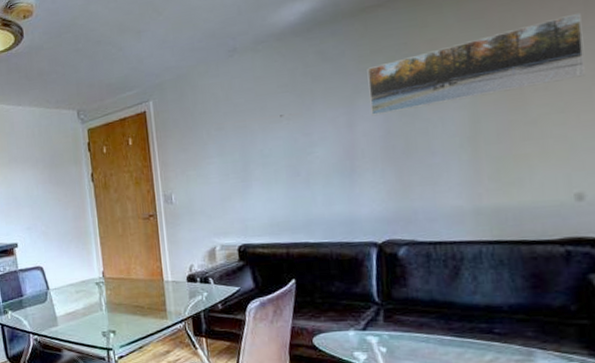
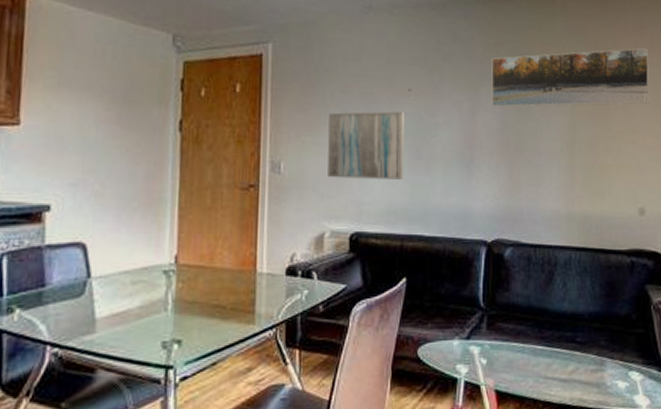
wall art: none [208,137,283,202] -> present [328,111,404,179]

